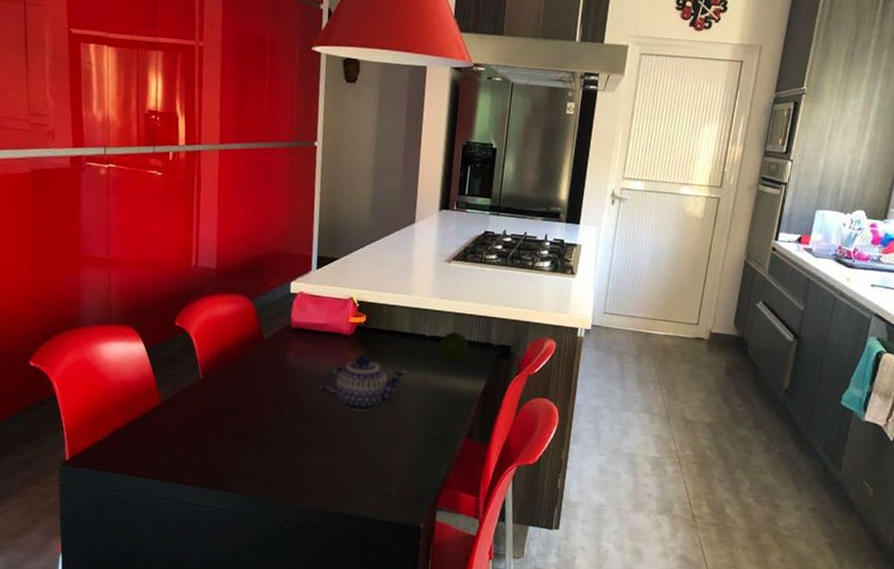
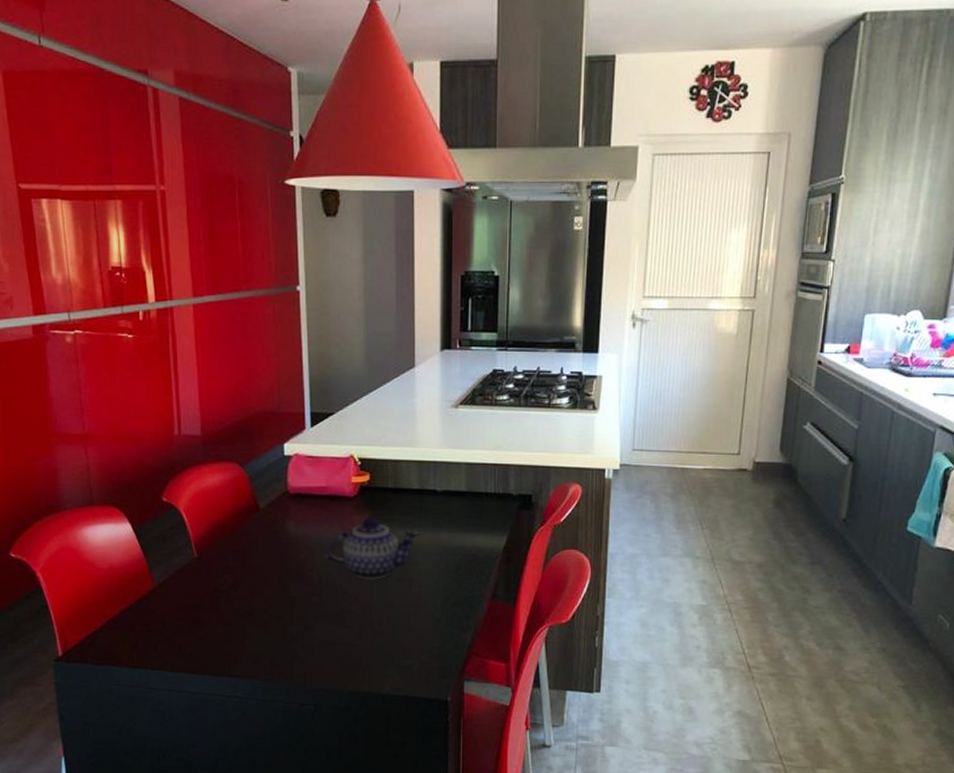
fruit: present [439,332,468,361] -> none [452,485,484,516]

